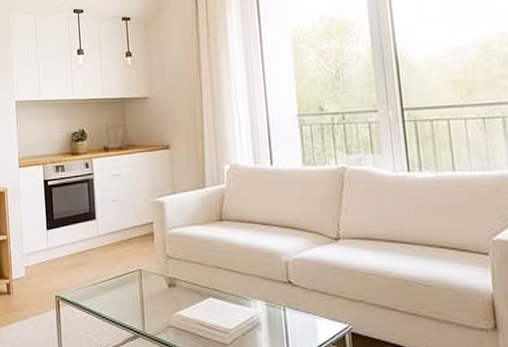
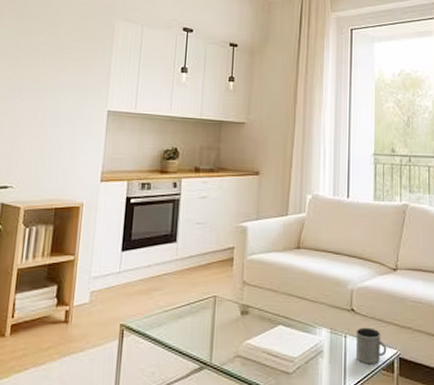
mug: none [295,300,335,337] -> present [355,327,387,363]

